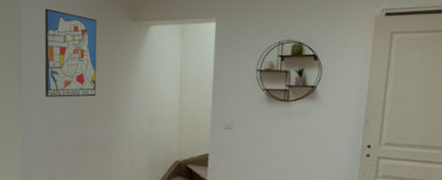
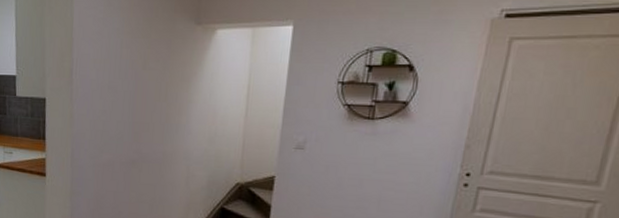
wall art: present [44,8,97,97] -> none [96,9,156,110]

